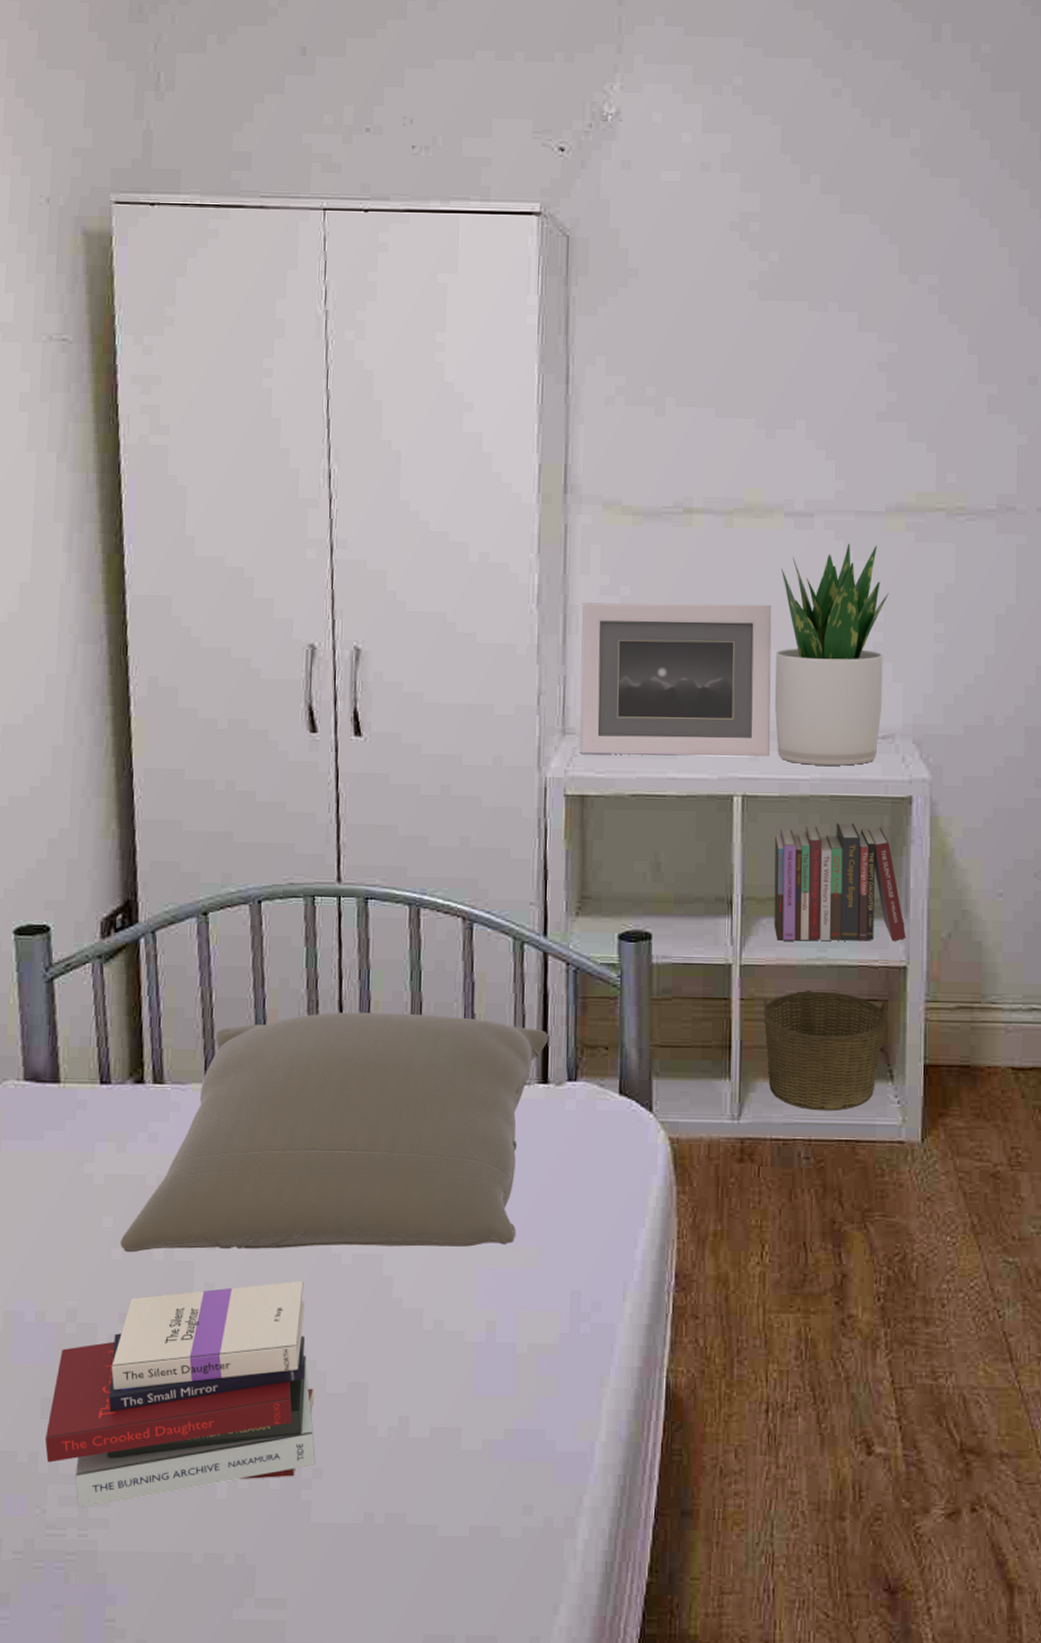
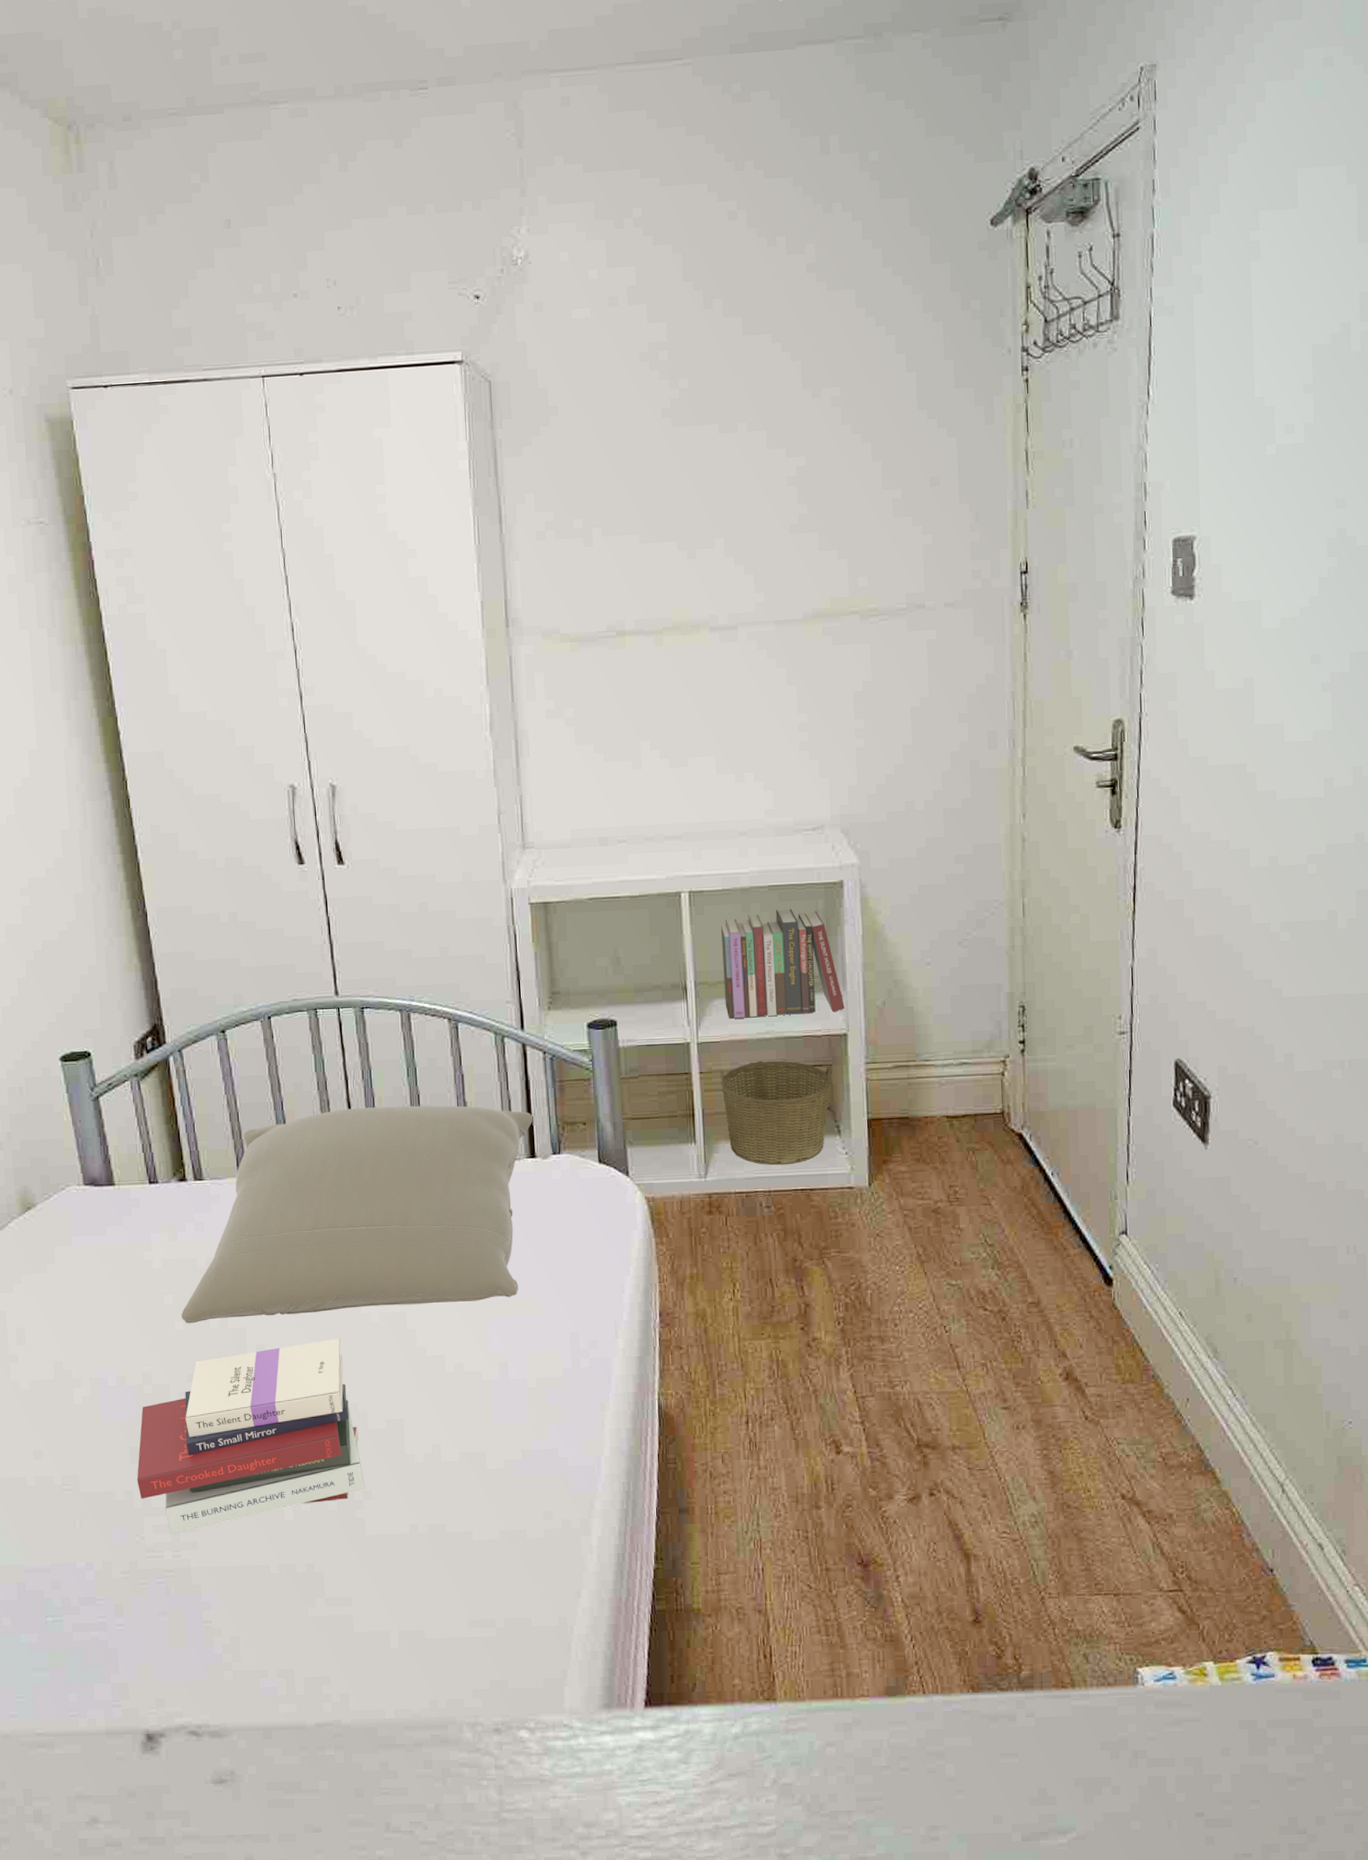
picture frame: present [580,602,772,756] -> none [530,716,711,865]
planter: present [774,543,889,766] -> none [711,651,811,859]

